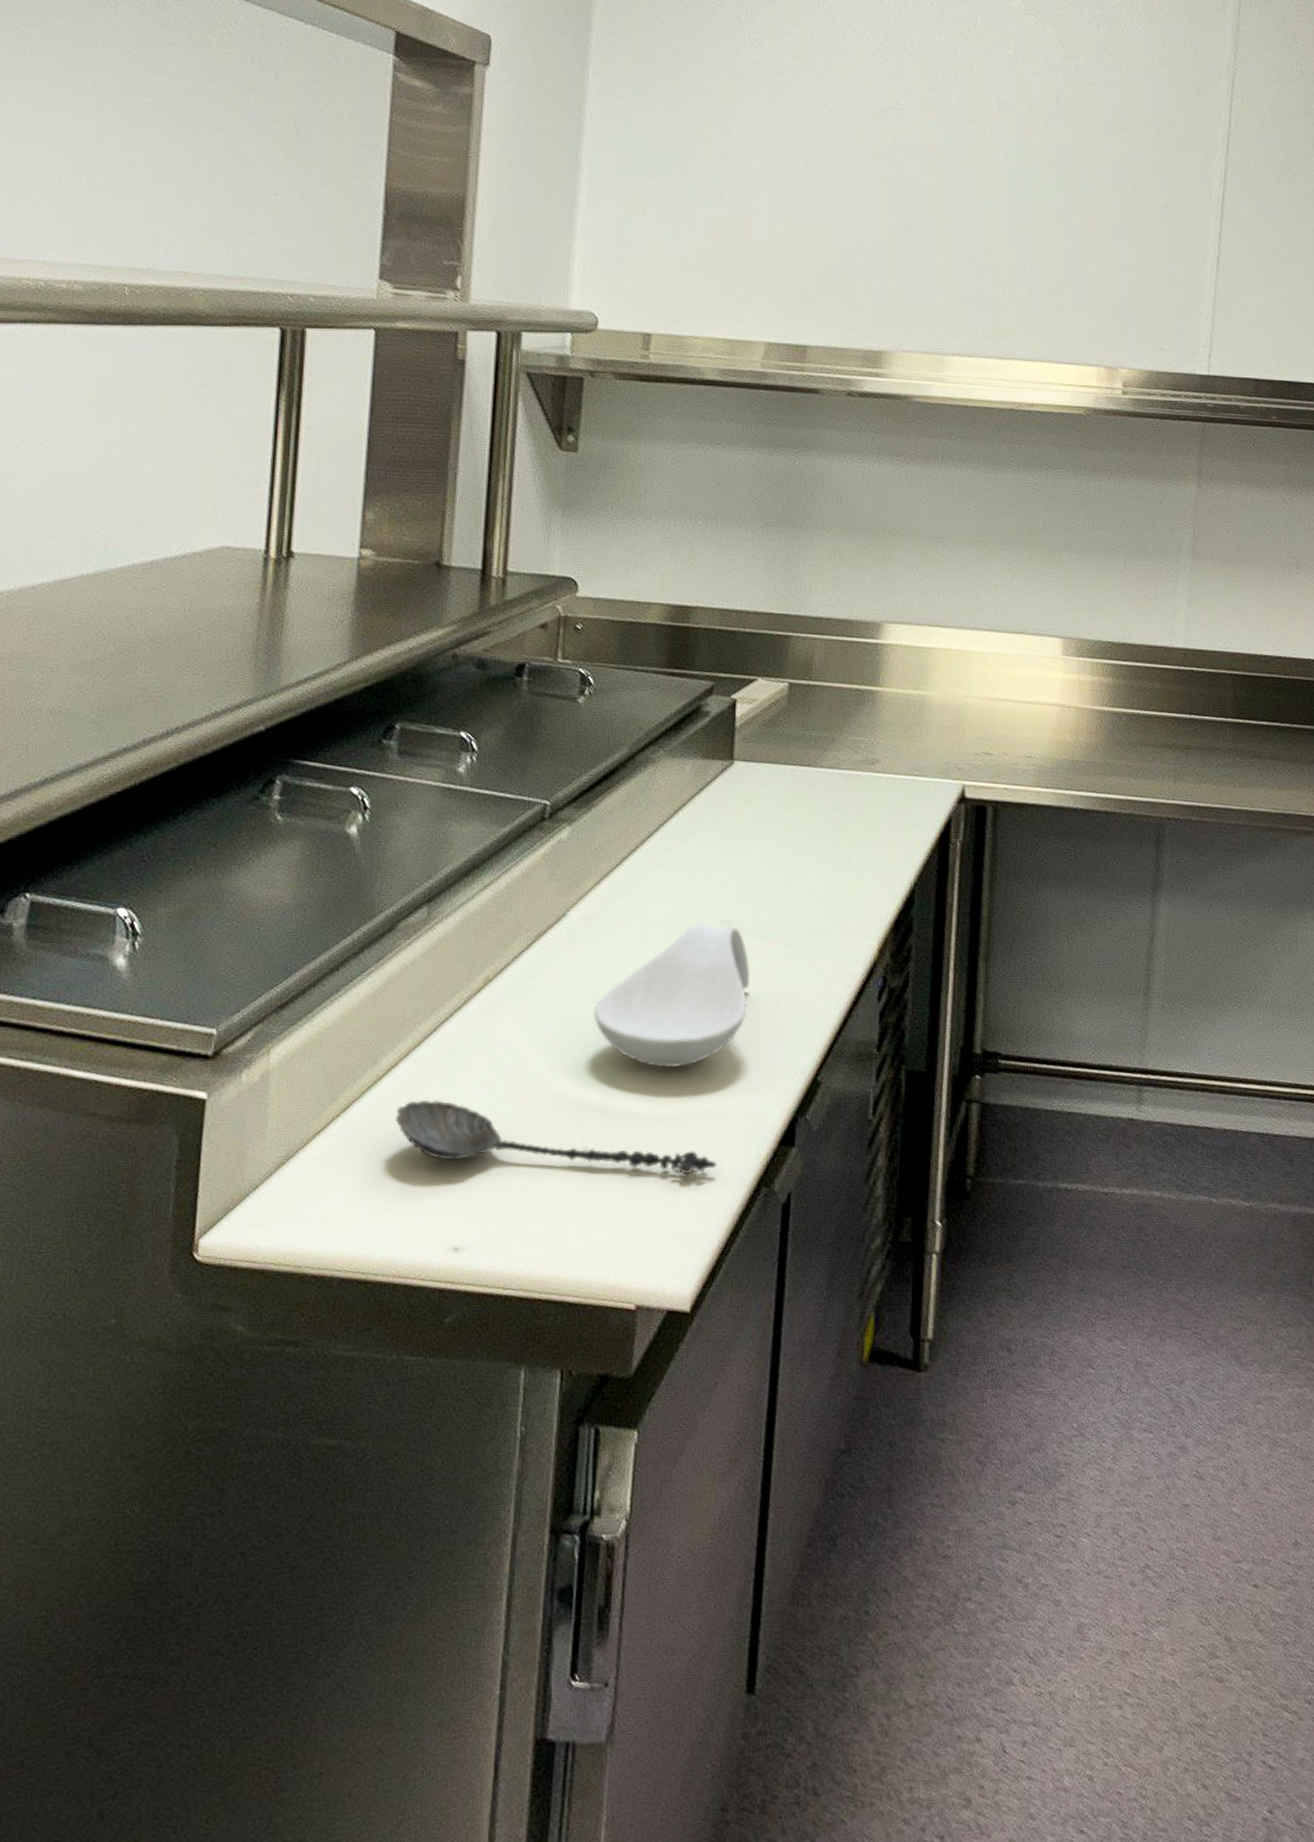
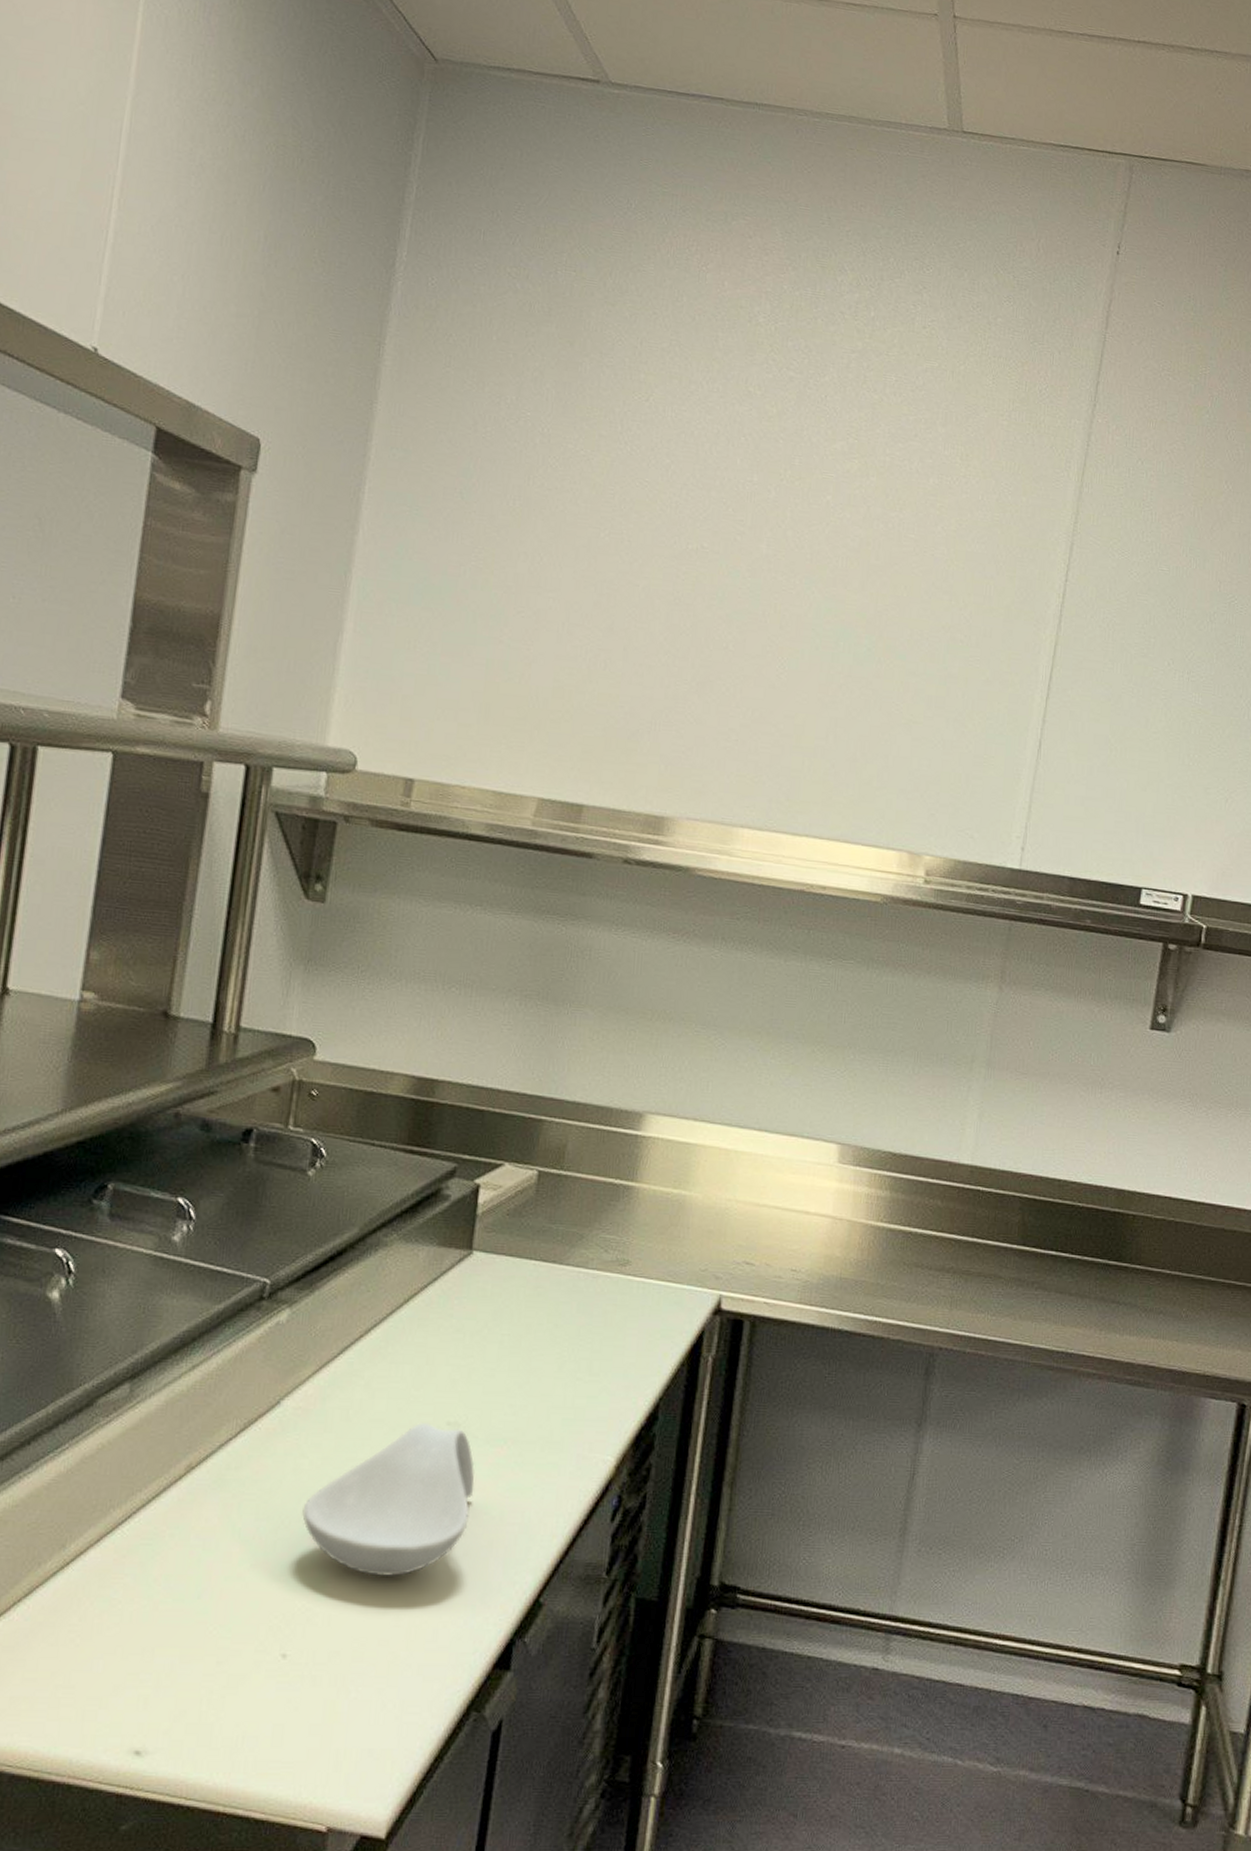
spoon: present [394,1099,717,1175] -> none [79,1590,425,1692]

